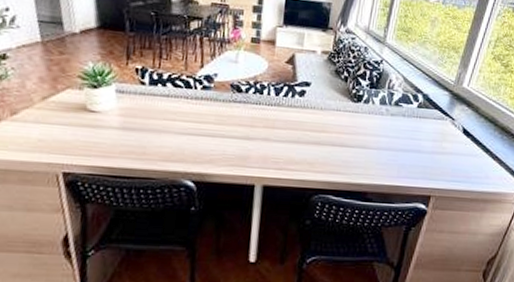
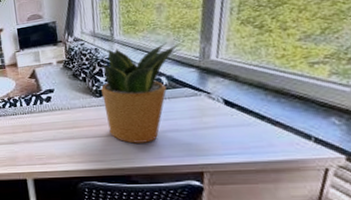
potted plant: none [357,51,443,160] -> present [101,42,182,144]

